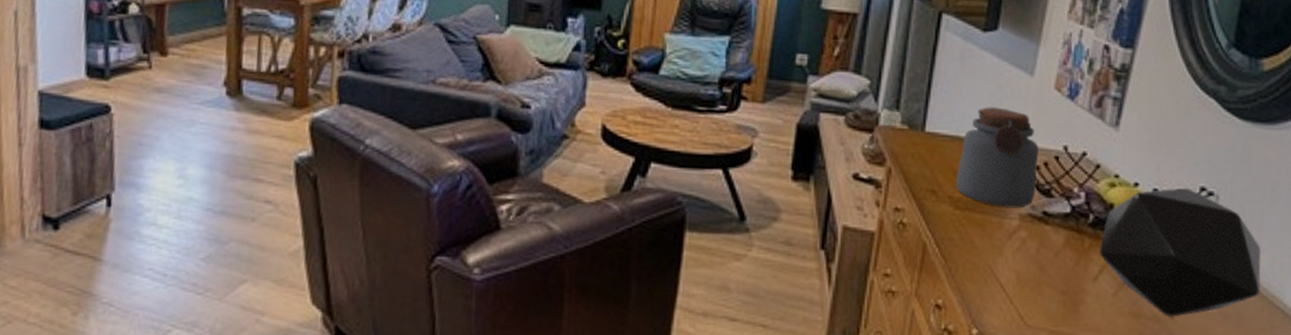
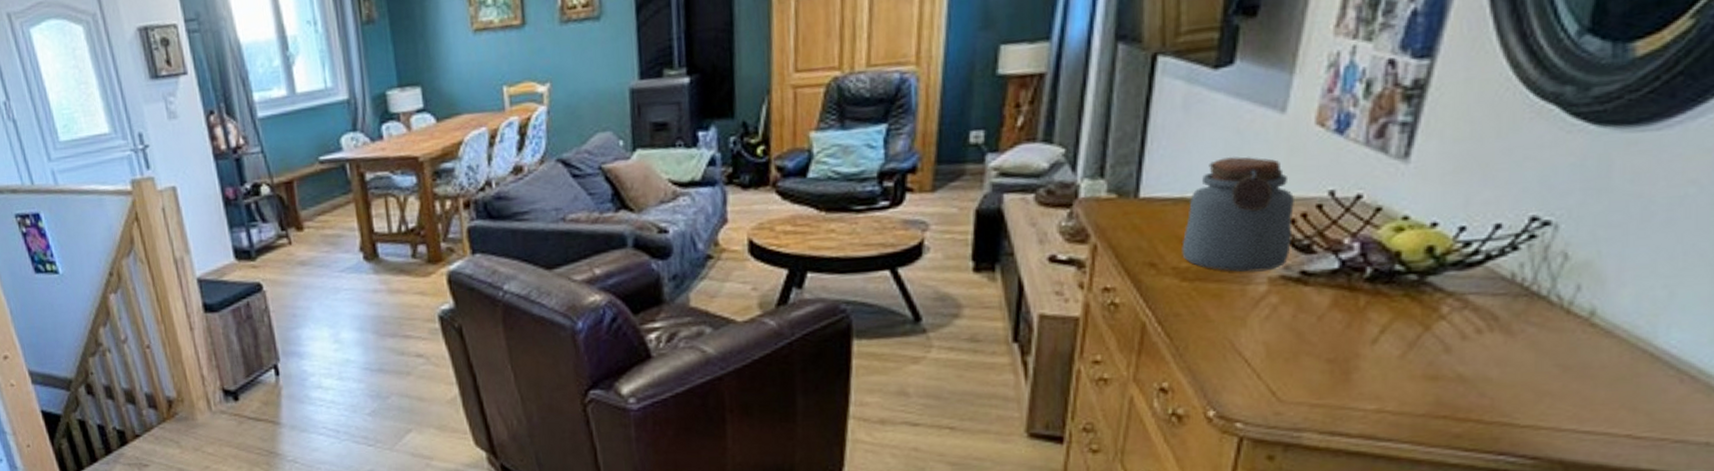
decorative tray: present [1099,188,1262,317] -> none [1379,220,1623,375]

